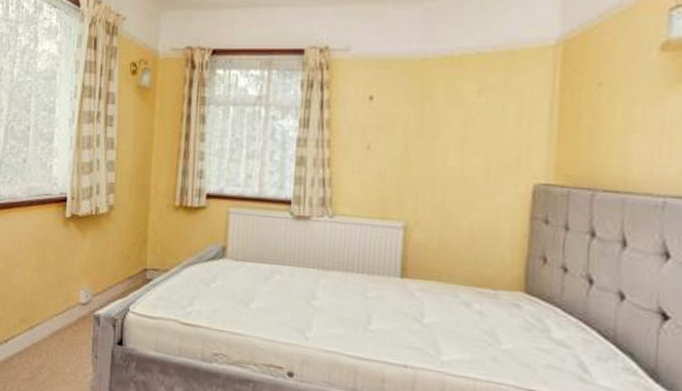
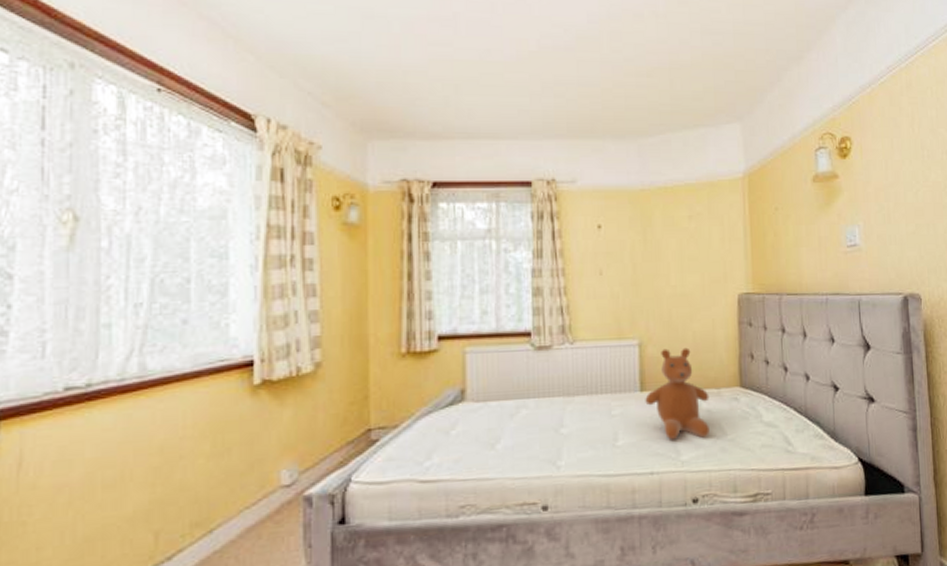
teddy bear: none [405,236,483,342] -> present [645,347,710,440]

